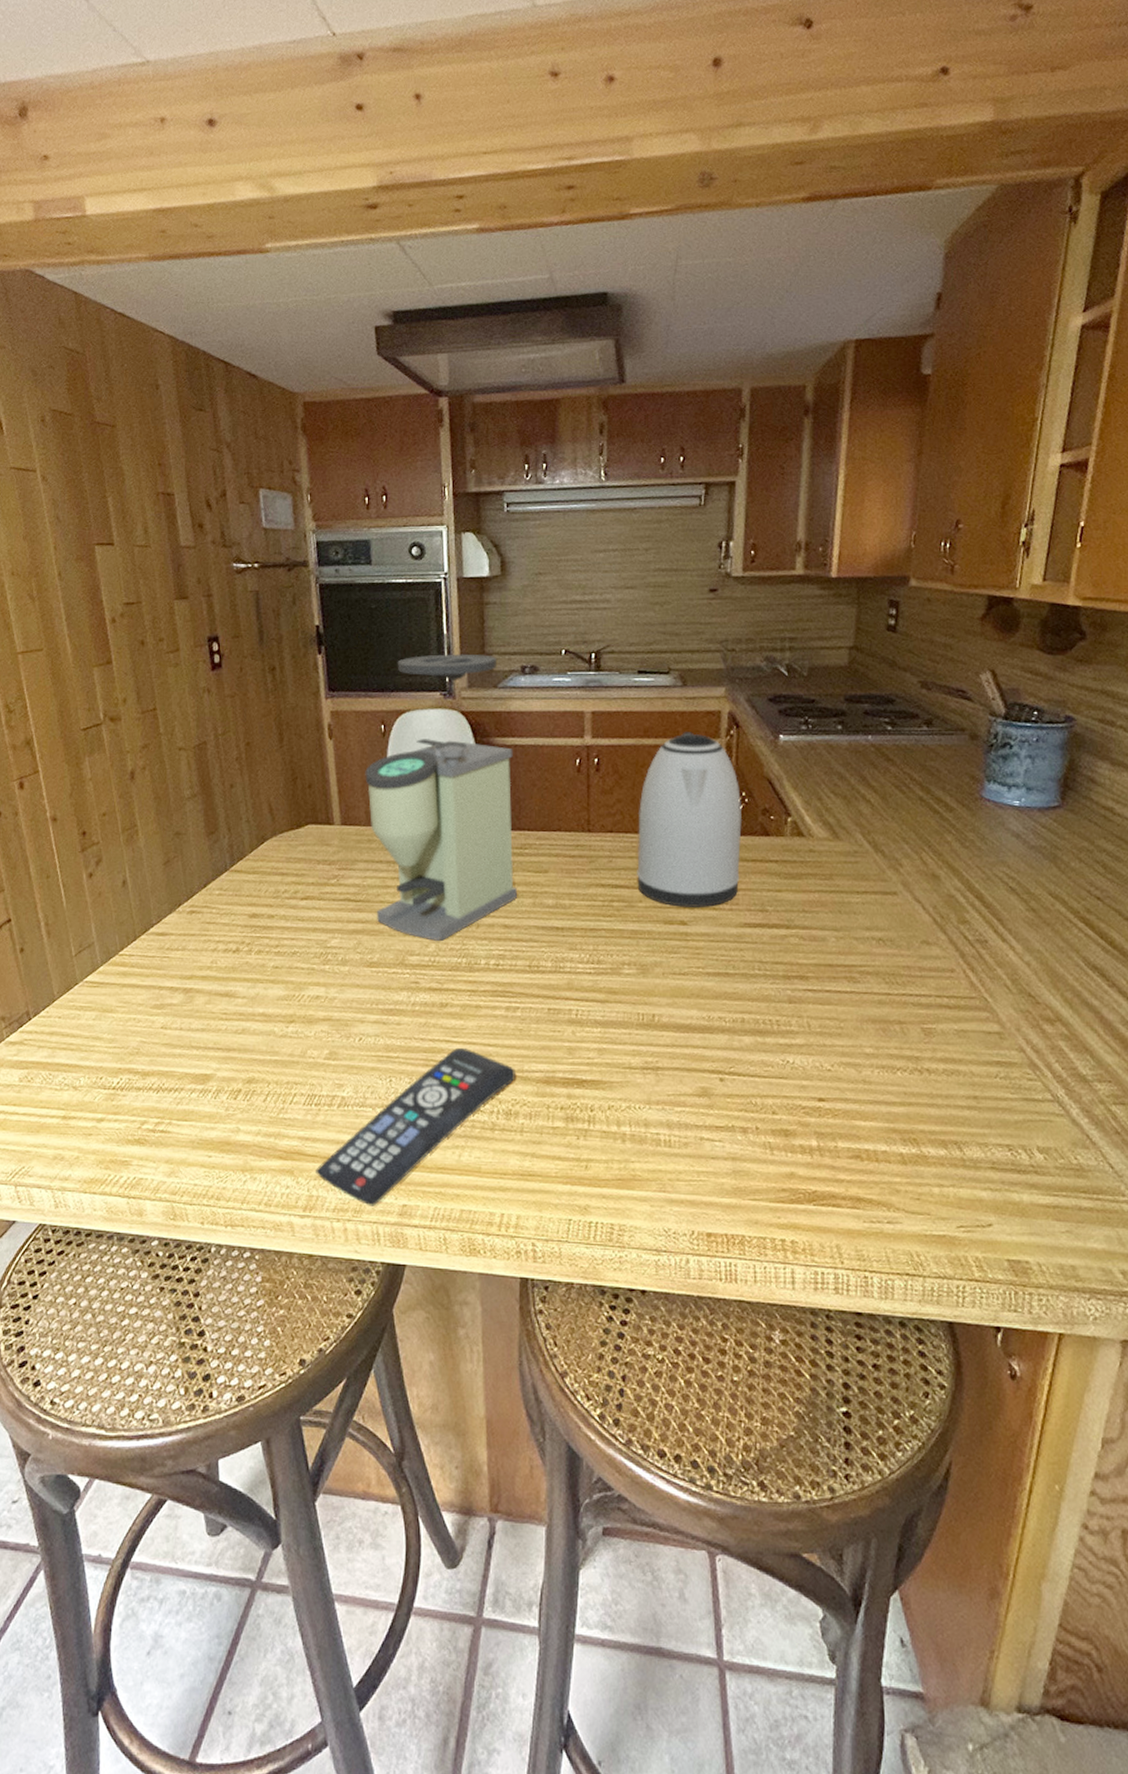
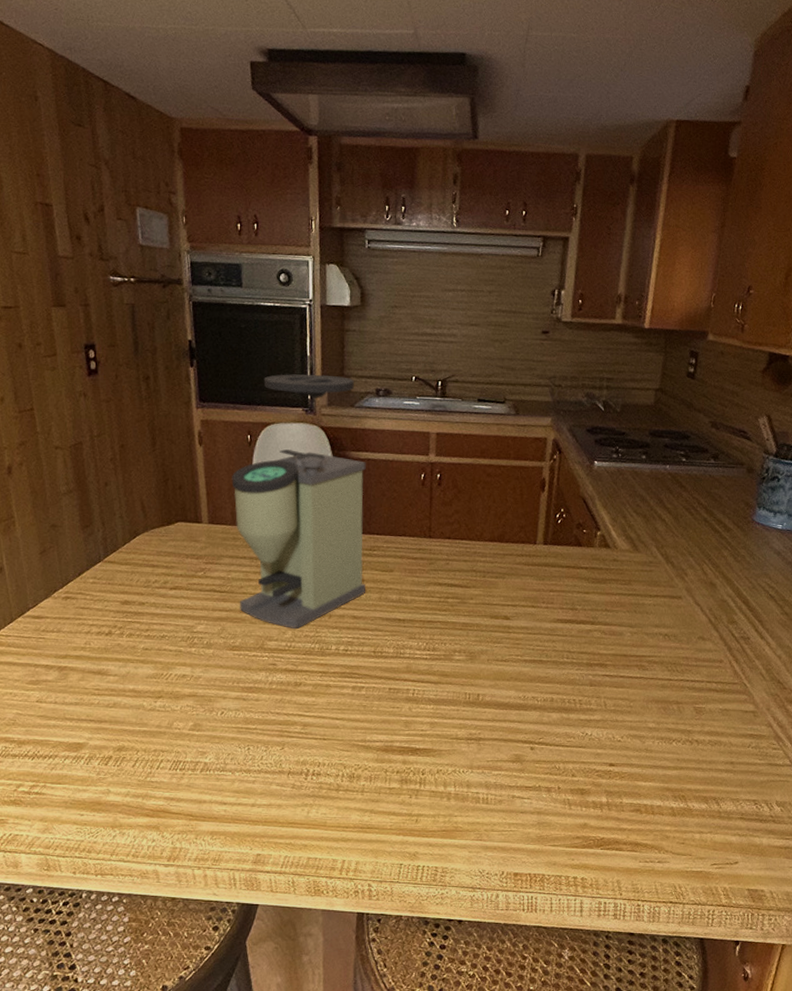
remote control: present [316,1048,515,1206] -> none [179,721,359,856]
kettle: present [637,732,743,909] -> none [469,454,561,606]

